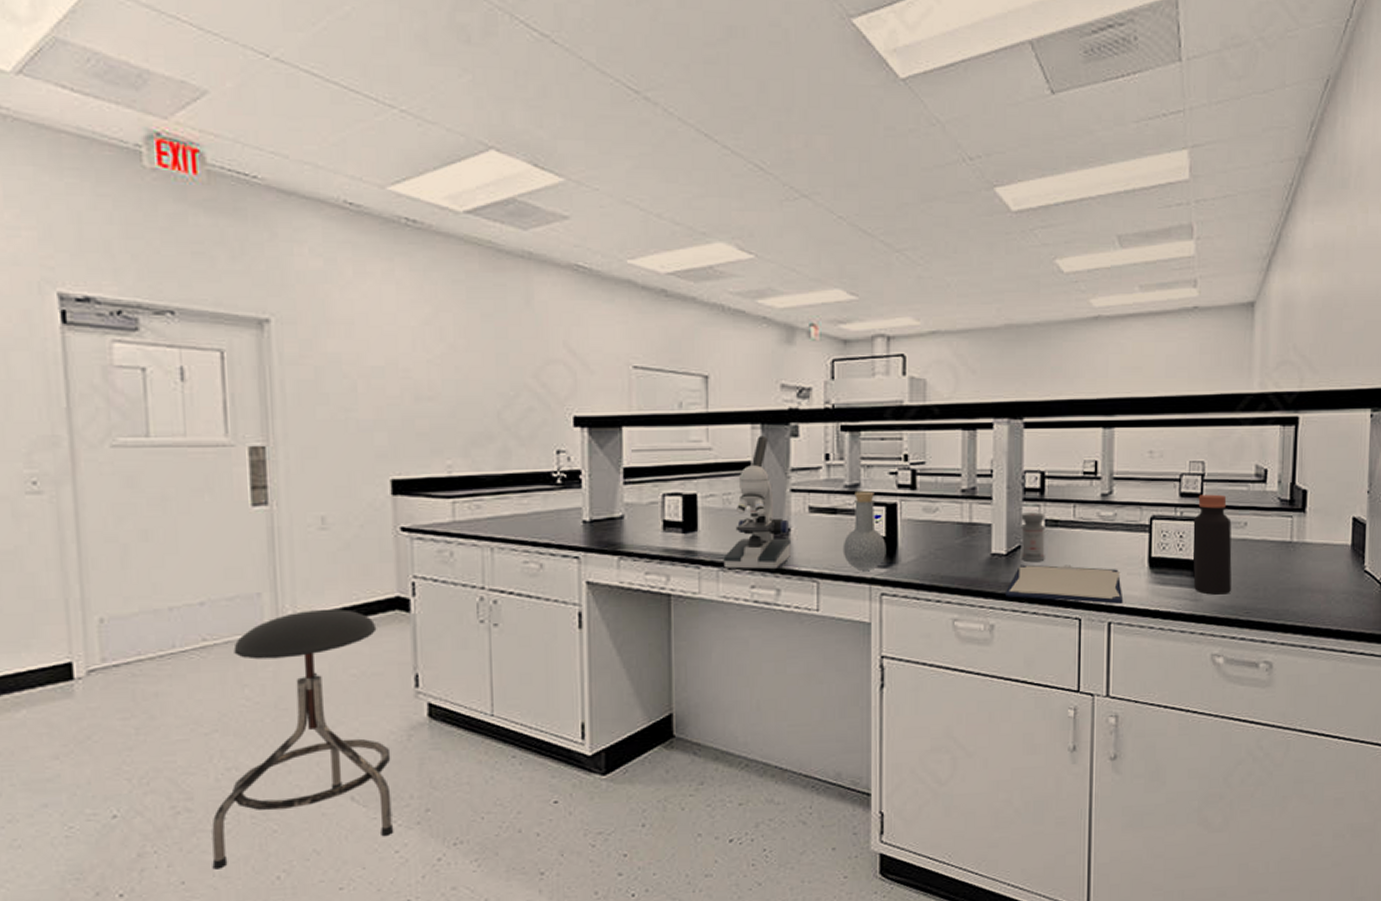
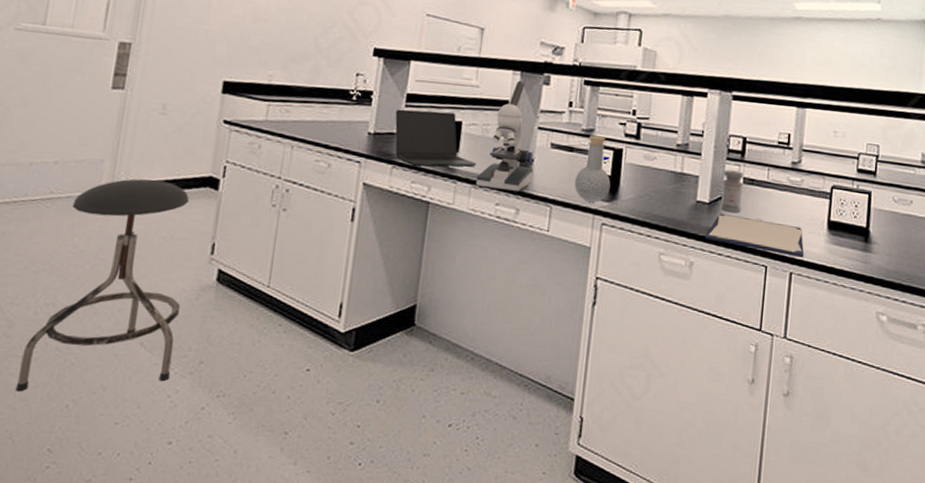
laptop: none [613,485,721,555] -> present [395,109,477,167]
bottle: present [1193,494,1232,595] -> none [864,172,900,261]

